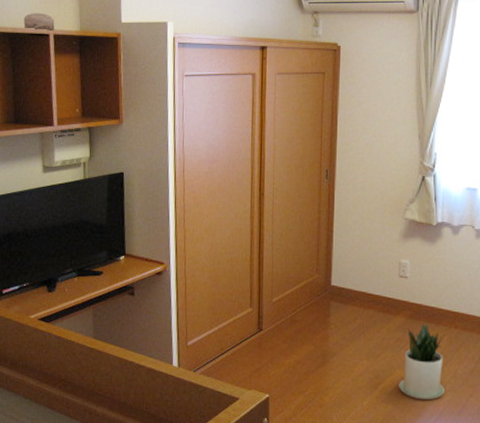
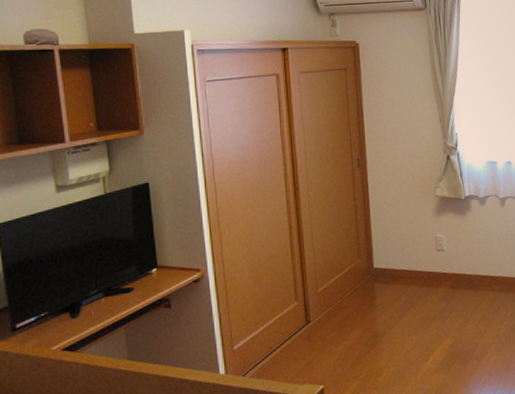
planter: present [399,323,445,401] -> none [448,290,491,364]

